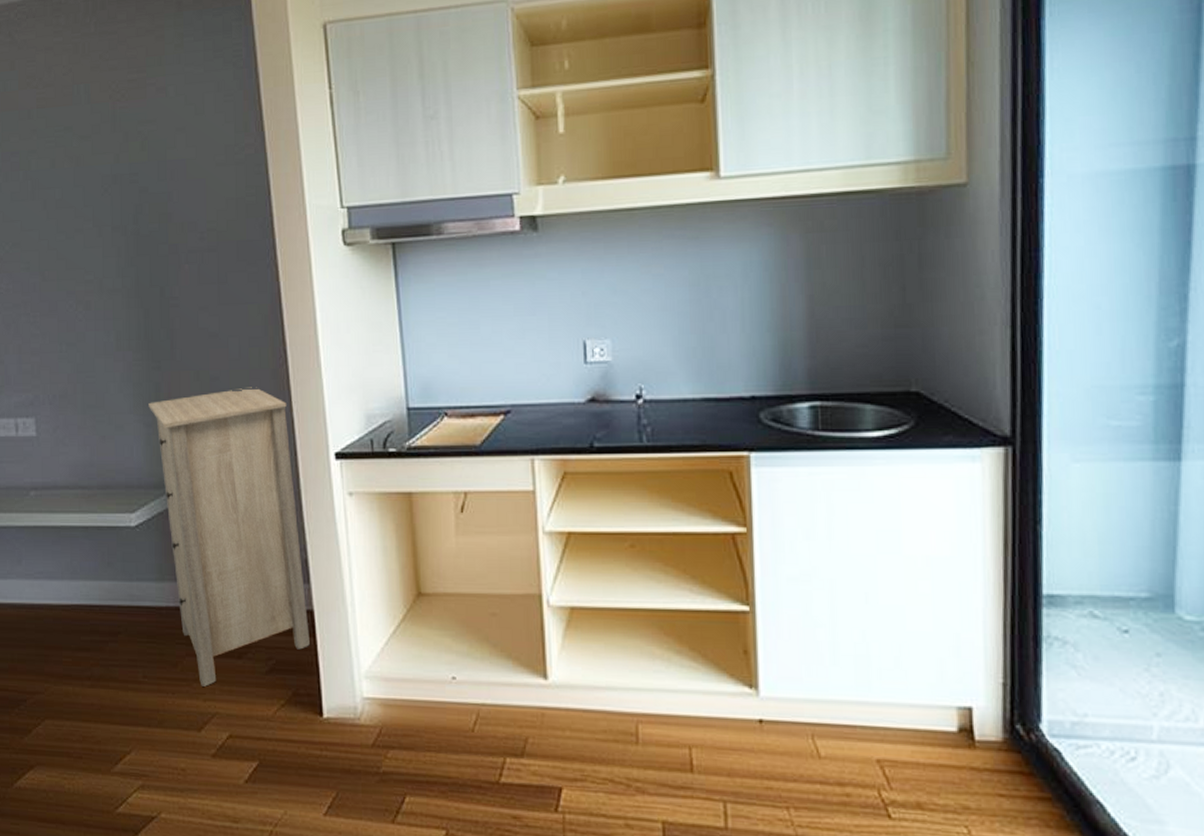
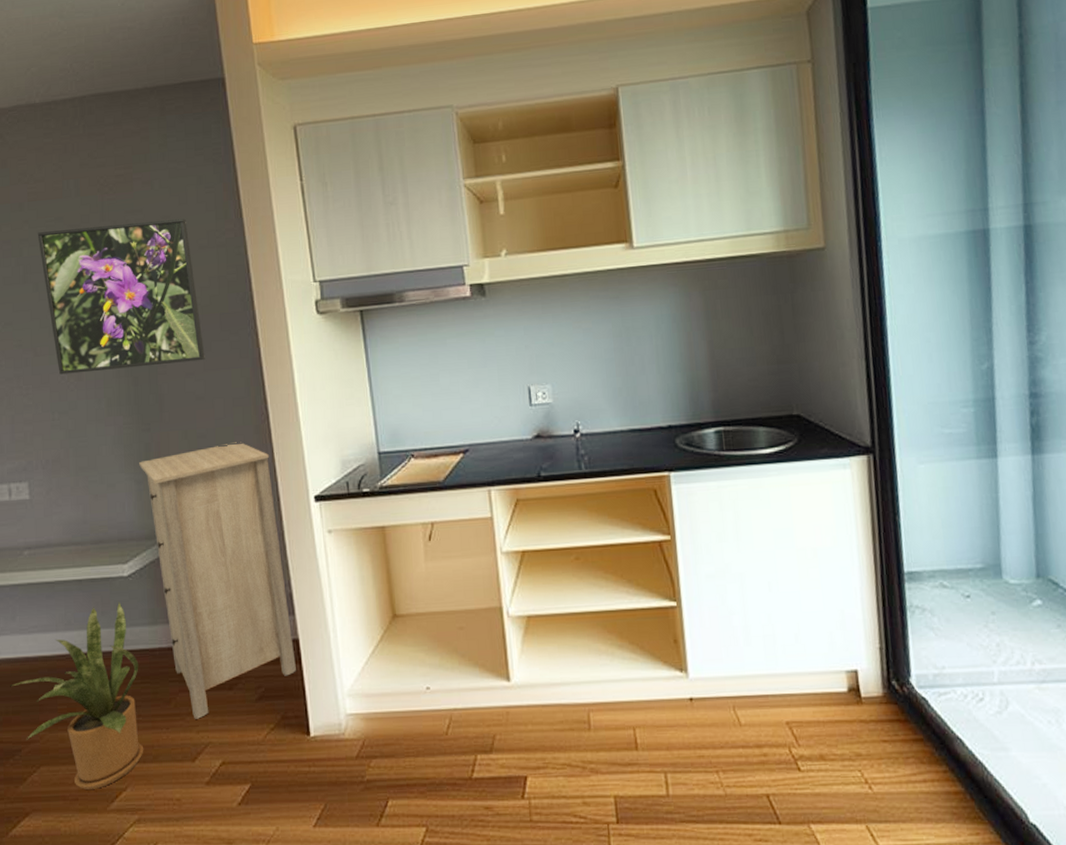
house plant: none [17,553,149,749] -> present [11,602,144,789]
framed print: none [46,131,220,303] -> present [37,219,205,375]

